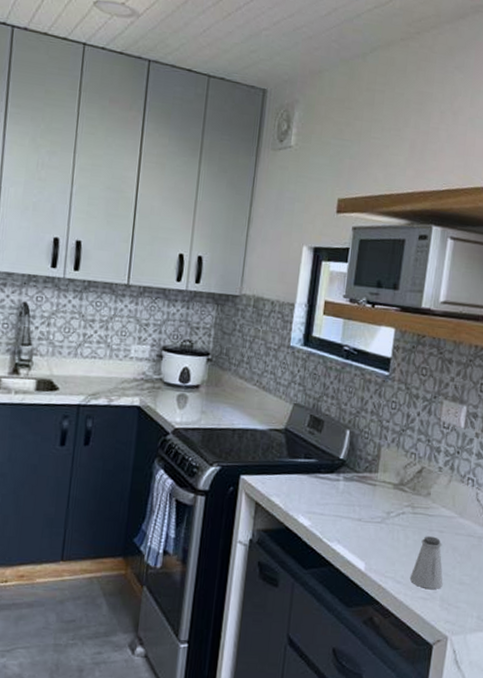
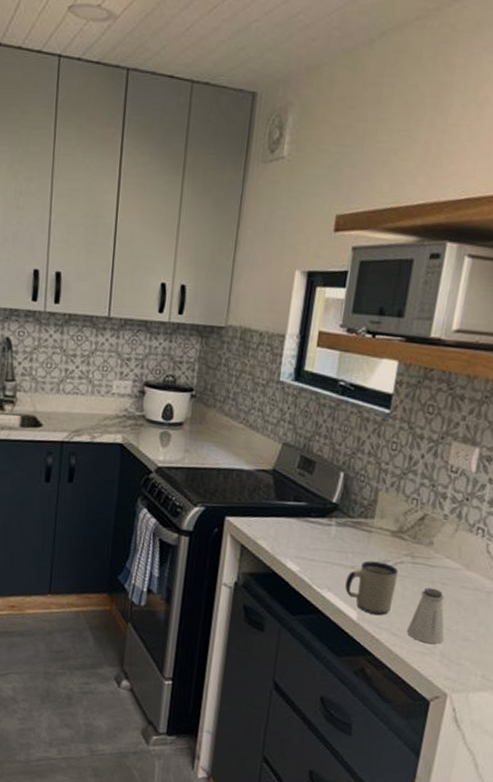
mug: none [353,513,401,564] -> present [345,561,399,615]

